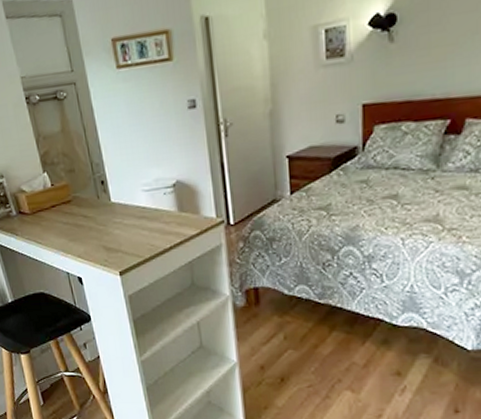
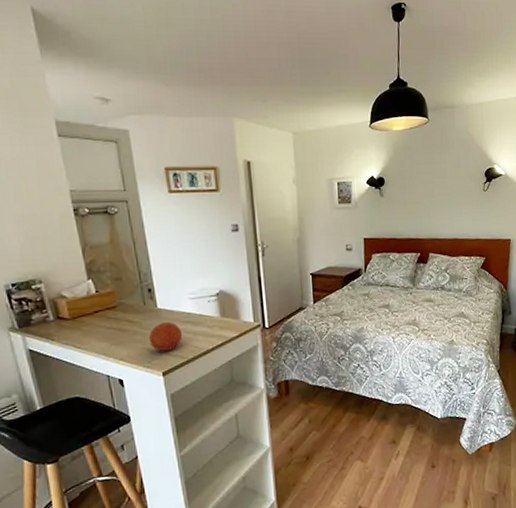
fruit: none [104,216,138,249] -> present [149,321,182,351]

